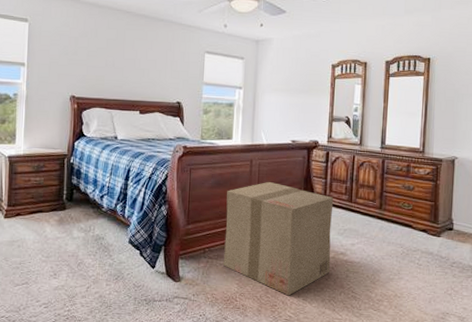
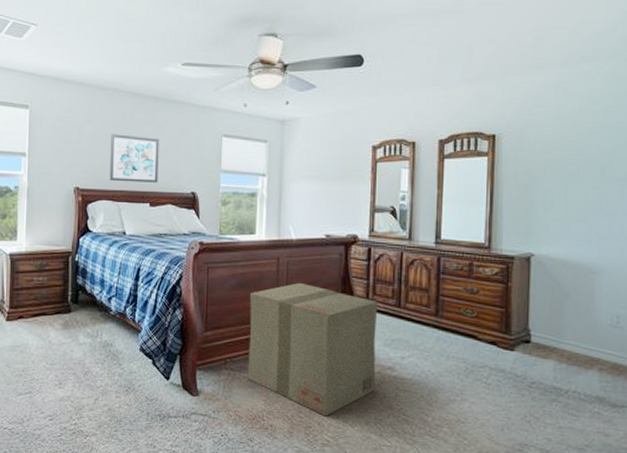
wall art: none [103,48,149,93] -> present [109,134,159,183]

